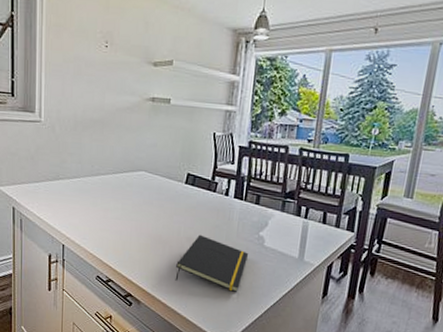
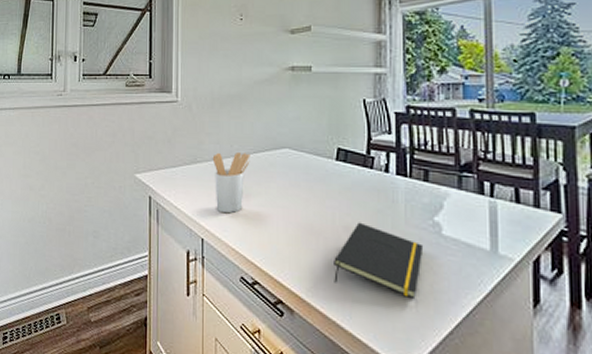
utensil holder: none [74,172,110,224] -> present [212,153,250,213]

